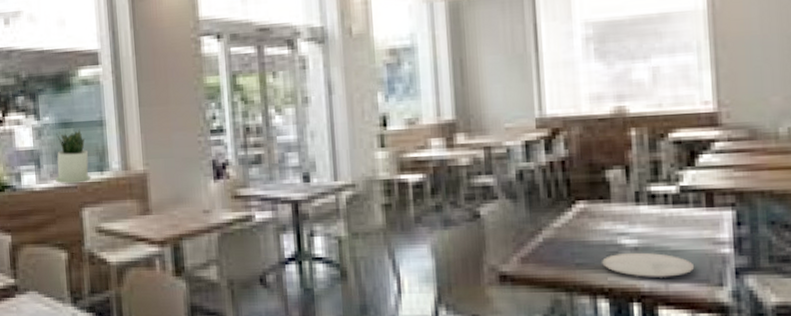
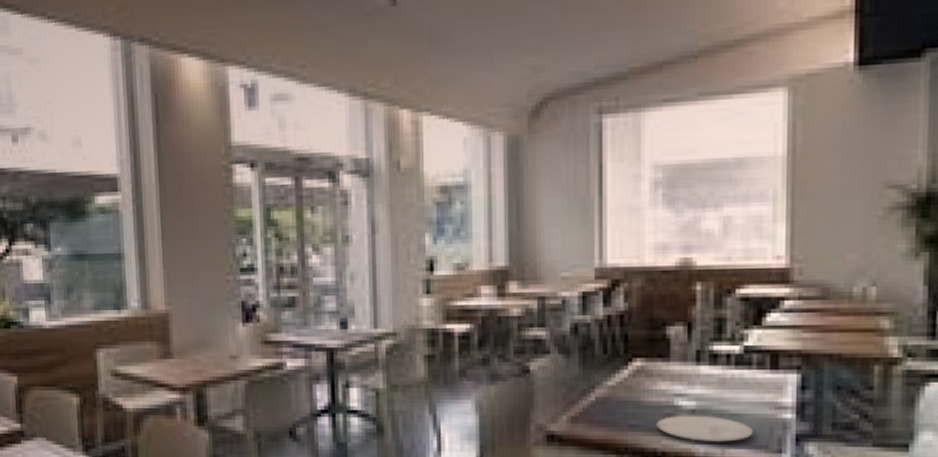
planter: present [54,129,92,184] -> none [66,262,108,322]

